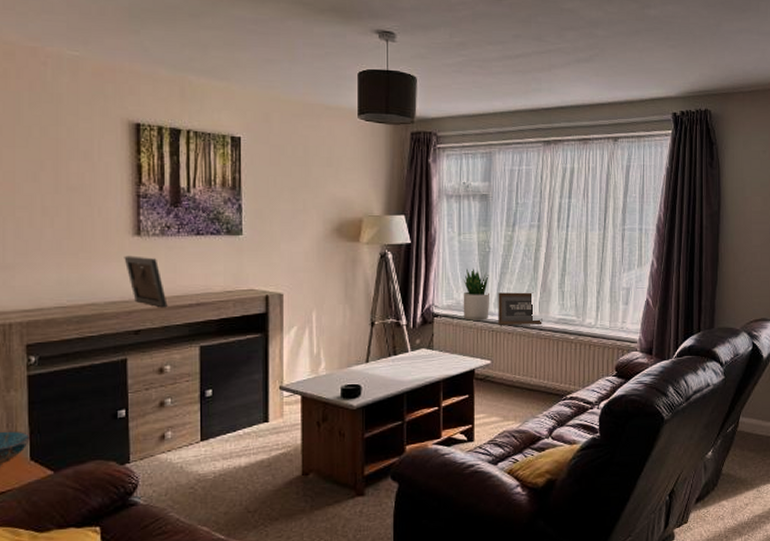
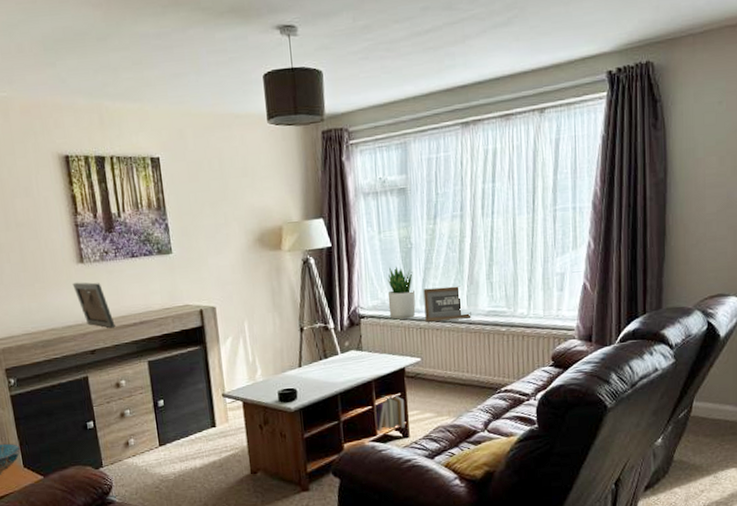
books: none [439,395,472,434] -> present [374,394,405,431]

